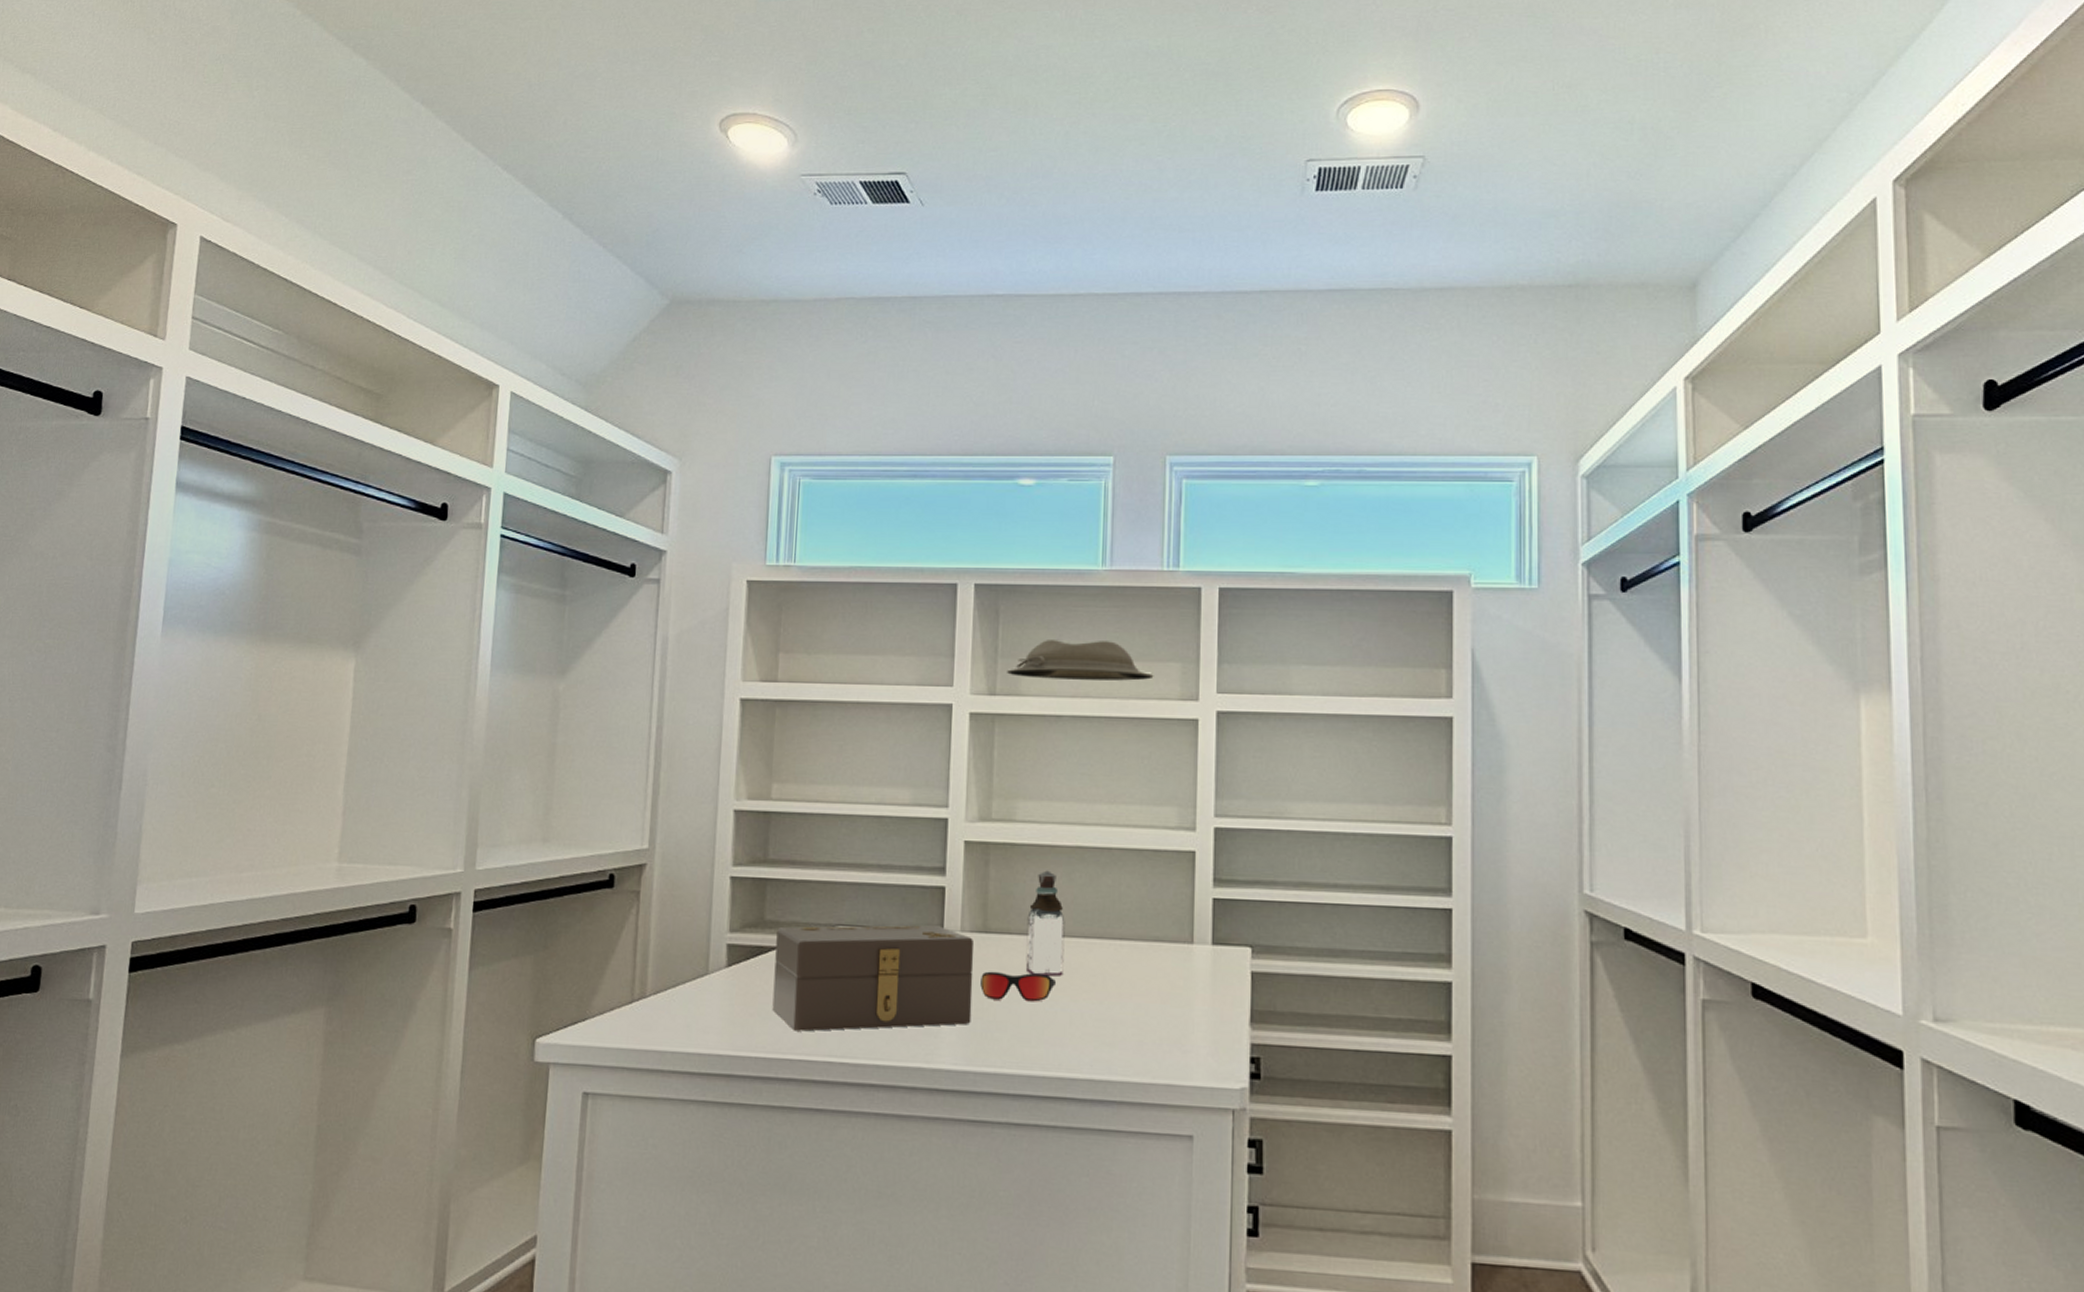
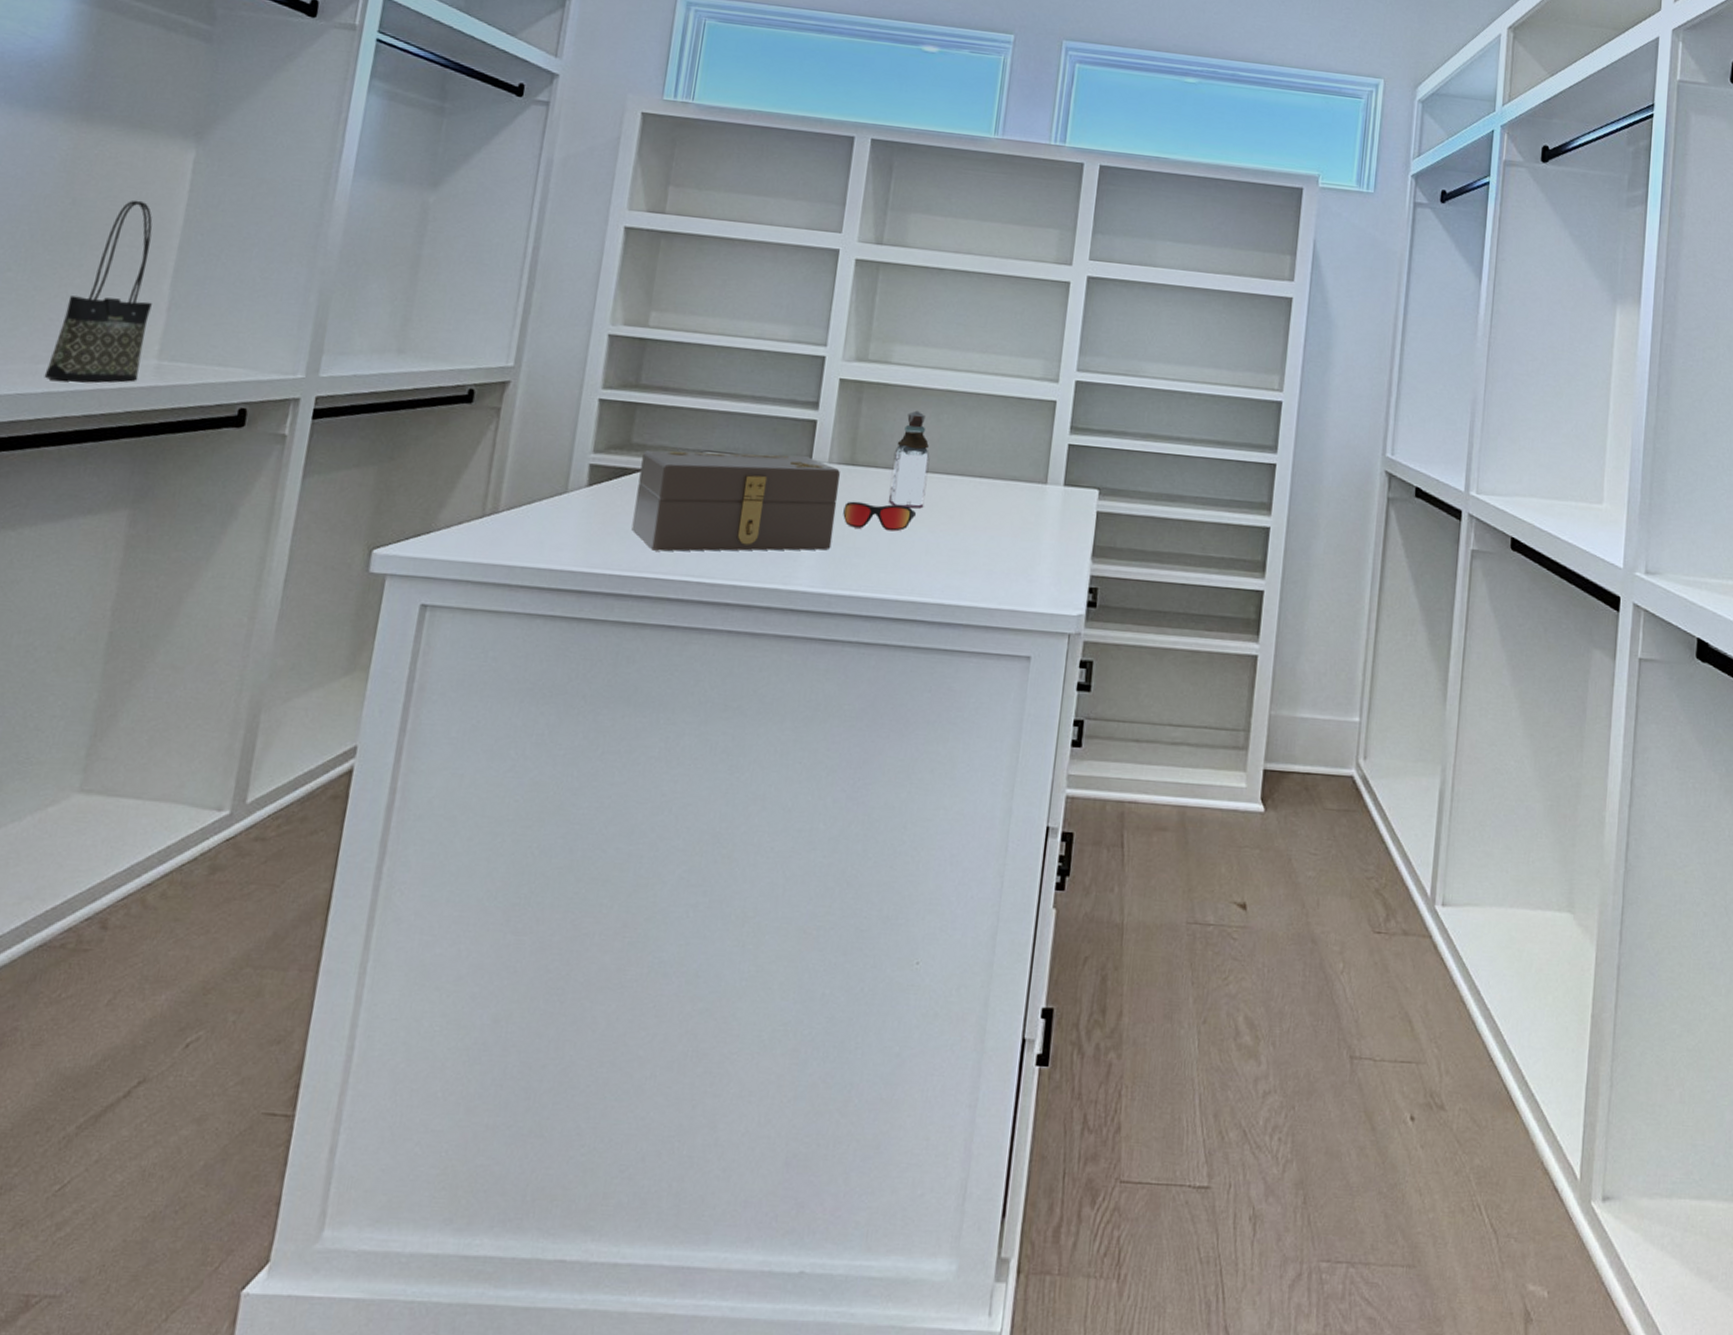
tote bag: none [247,711,330,888] -> present [44,200,153,383]
hat: present [1007,640,1154,681] -> none [895,197,1033,243]

